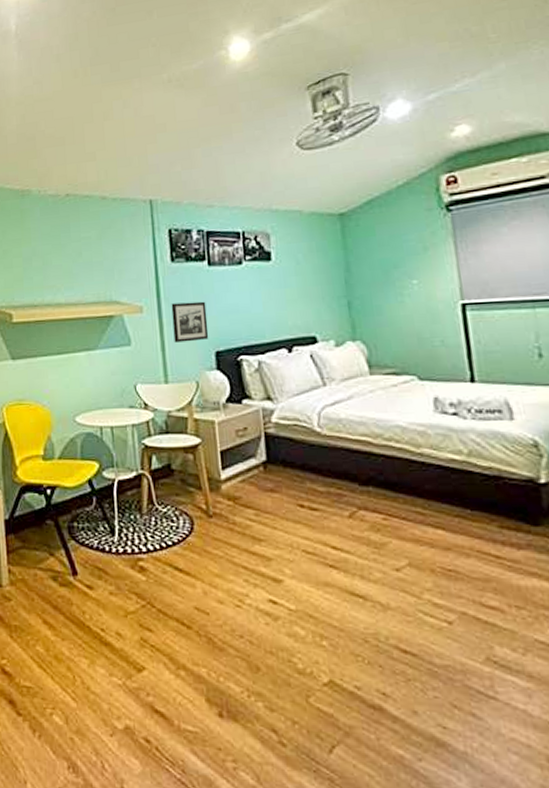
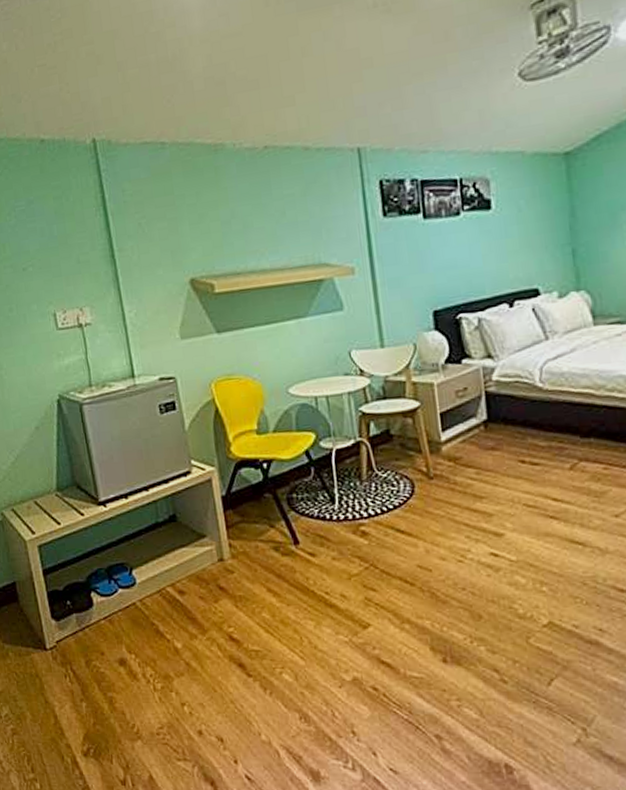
picture frame: present [171,301,209,343] -> none [384,258,426,304]

